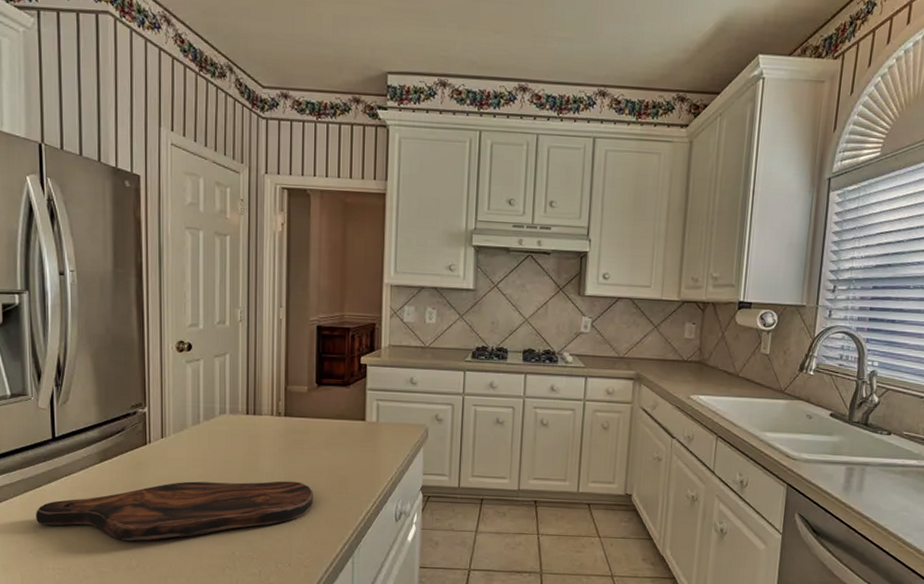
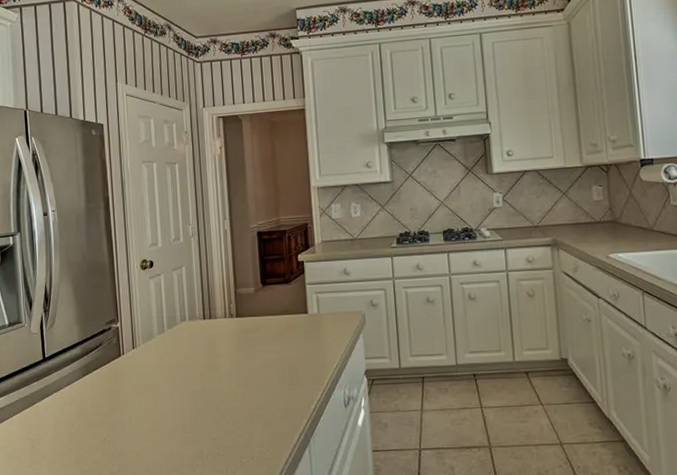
cutting board: present [36,481,313,541] -> none [32,377,268,448]

